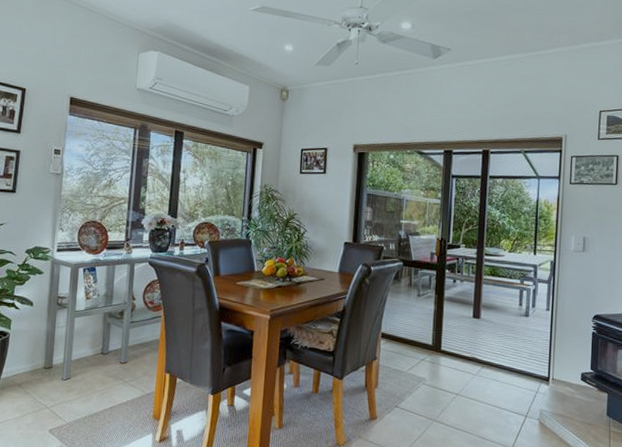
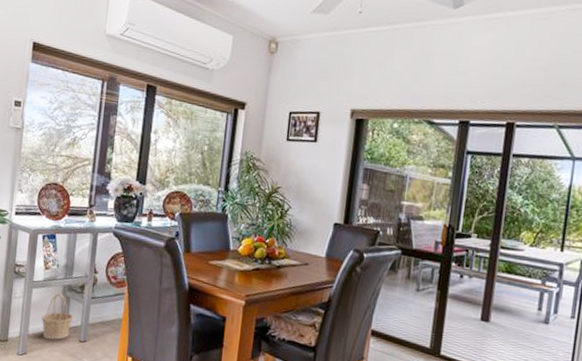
basket: none [84,320,115,363] -> present [41,293,74,340]

